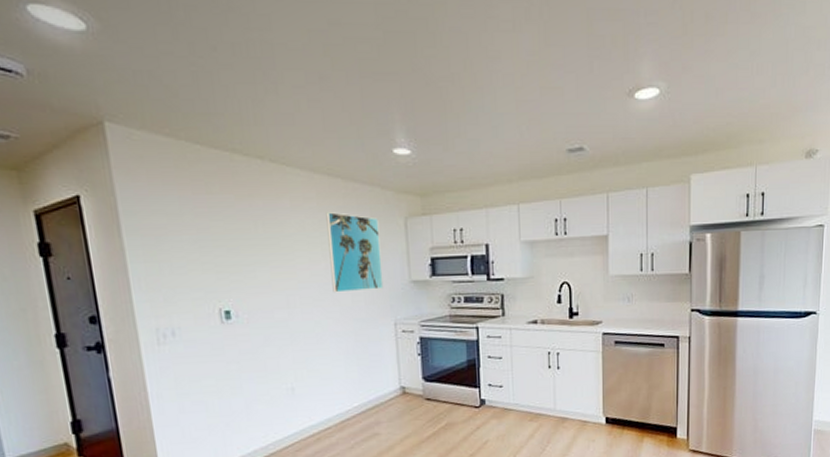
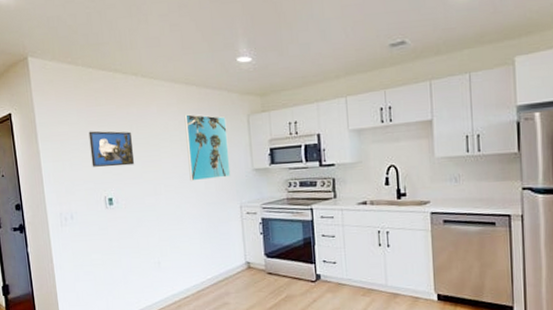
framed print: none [196,225,260,272] -> present [88,131,134,167]

